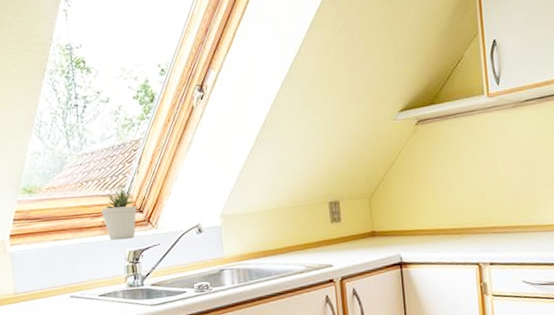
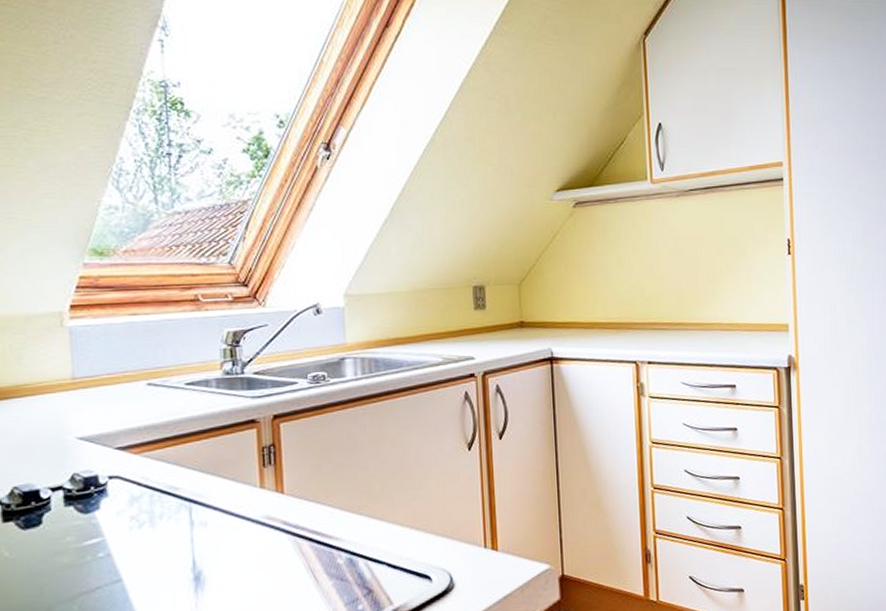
potted plant: present [101,185,137,240] -> none [194,252,240,318]

